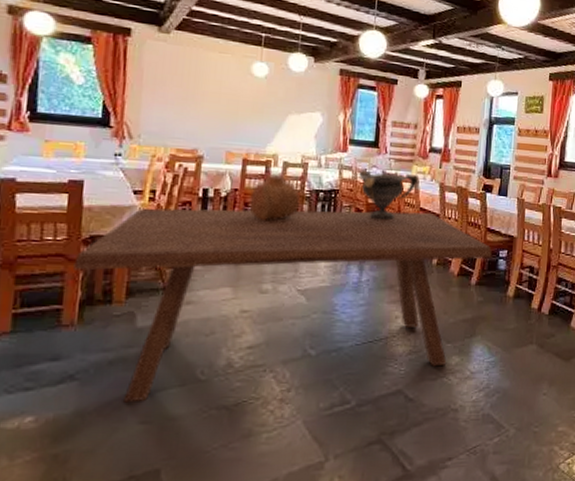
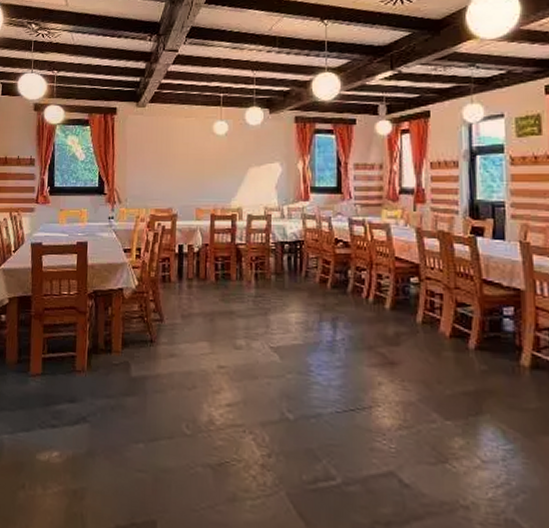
dining table: present [73,208,493,403] -> none [83,262,494,450]
vase: present [249,174,301,220] -> none [219,228,267,274]
decorative bowl: present [358,170,419,221] -> none [322,218,391,273]

